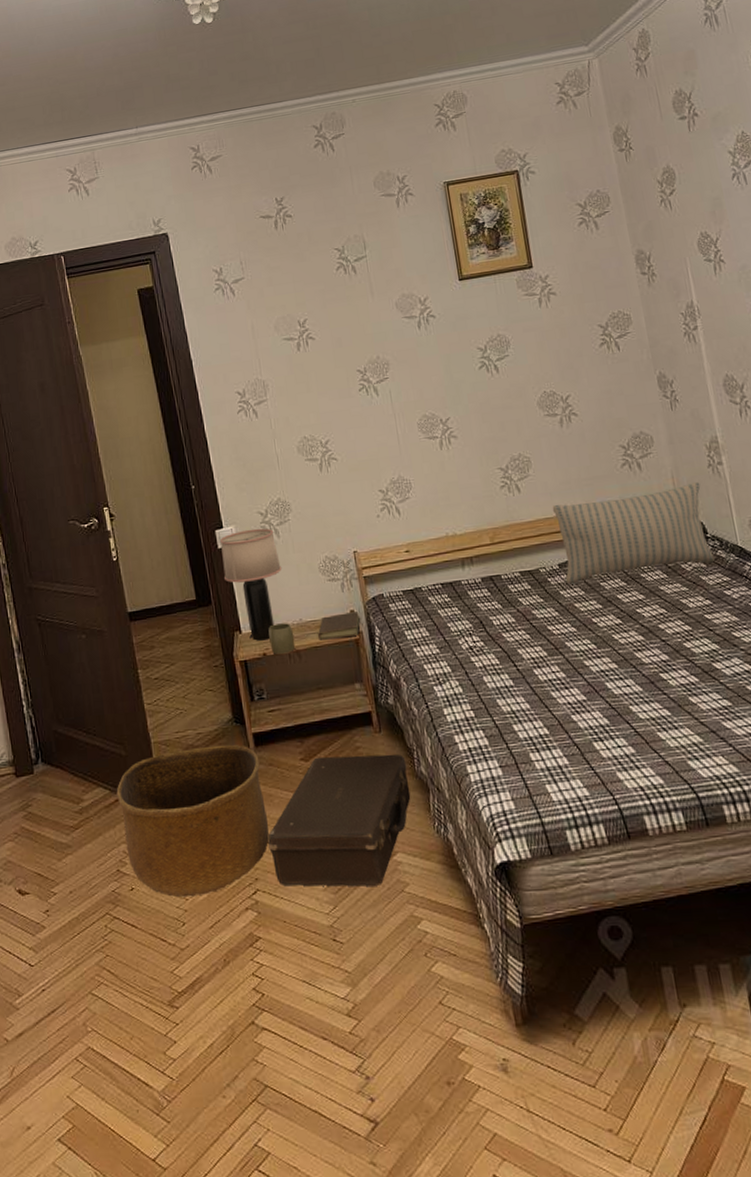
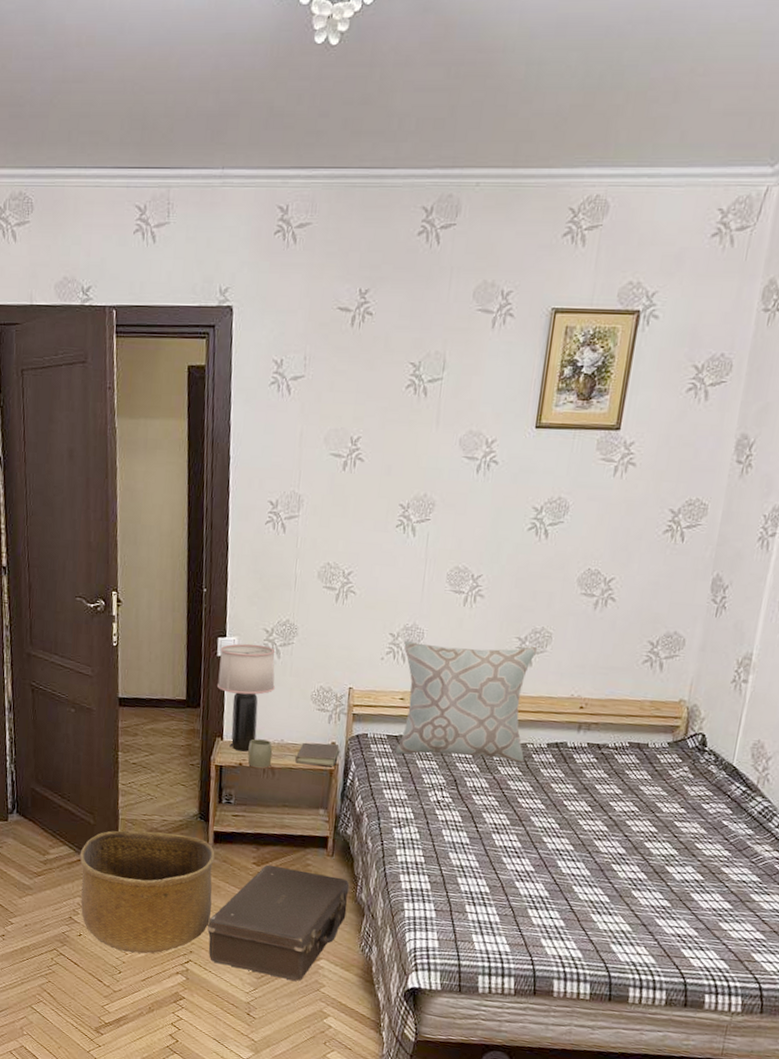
pillow: none [395,474,542,609] -> present [396,640,538,763]
pillow: present [552,482,716,585] -> none [549,686,717,776]

